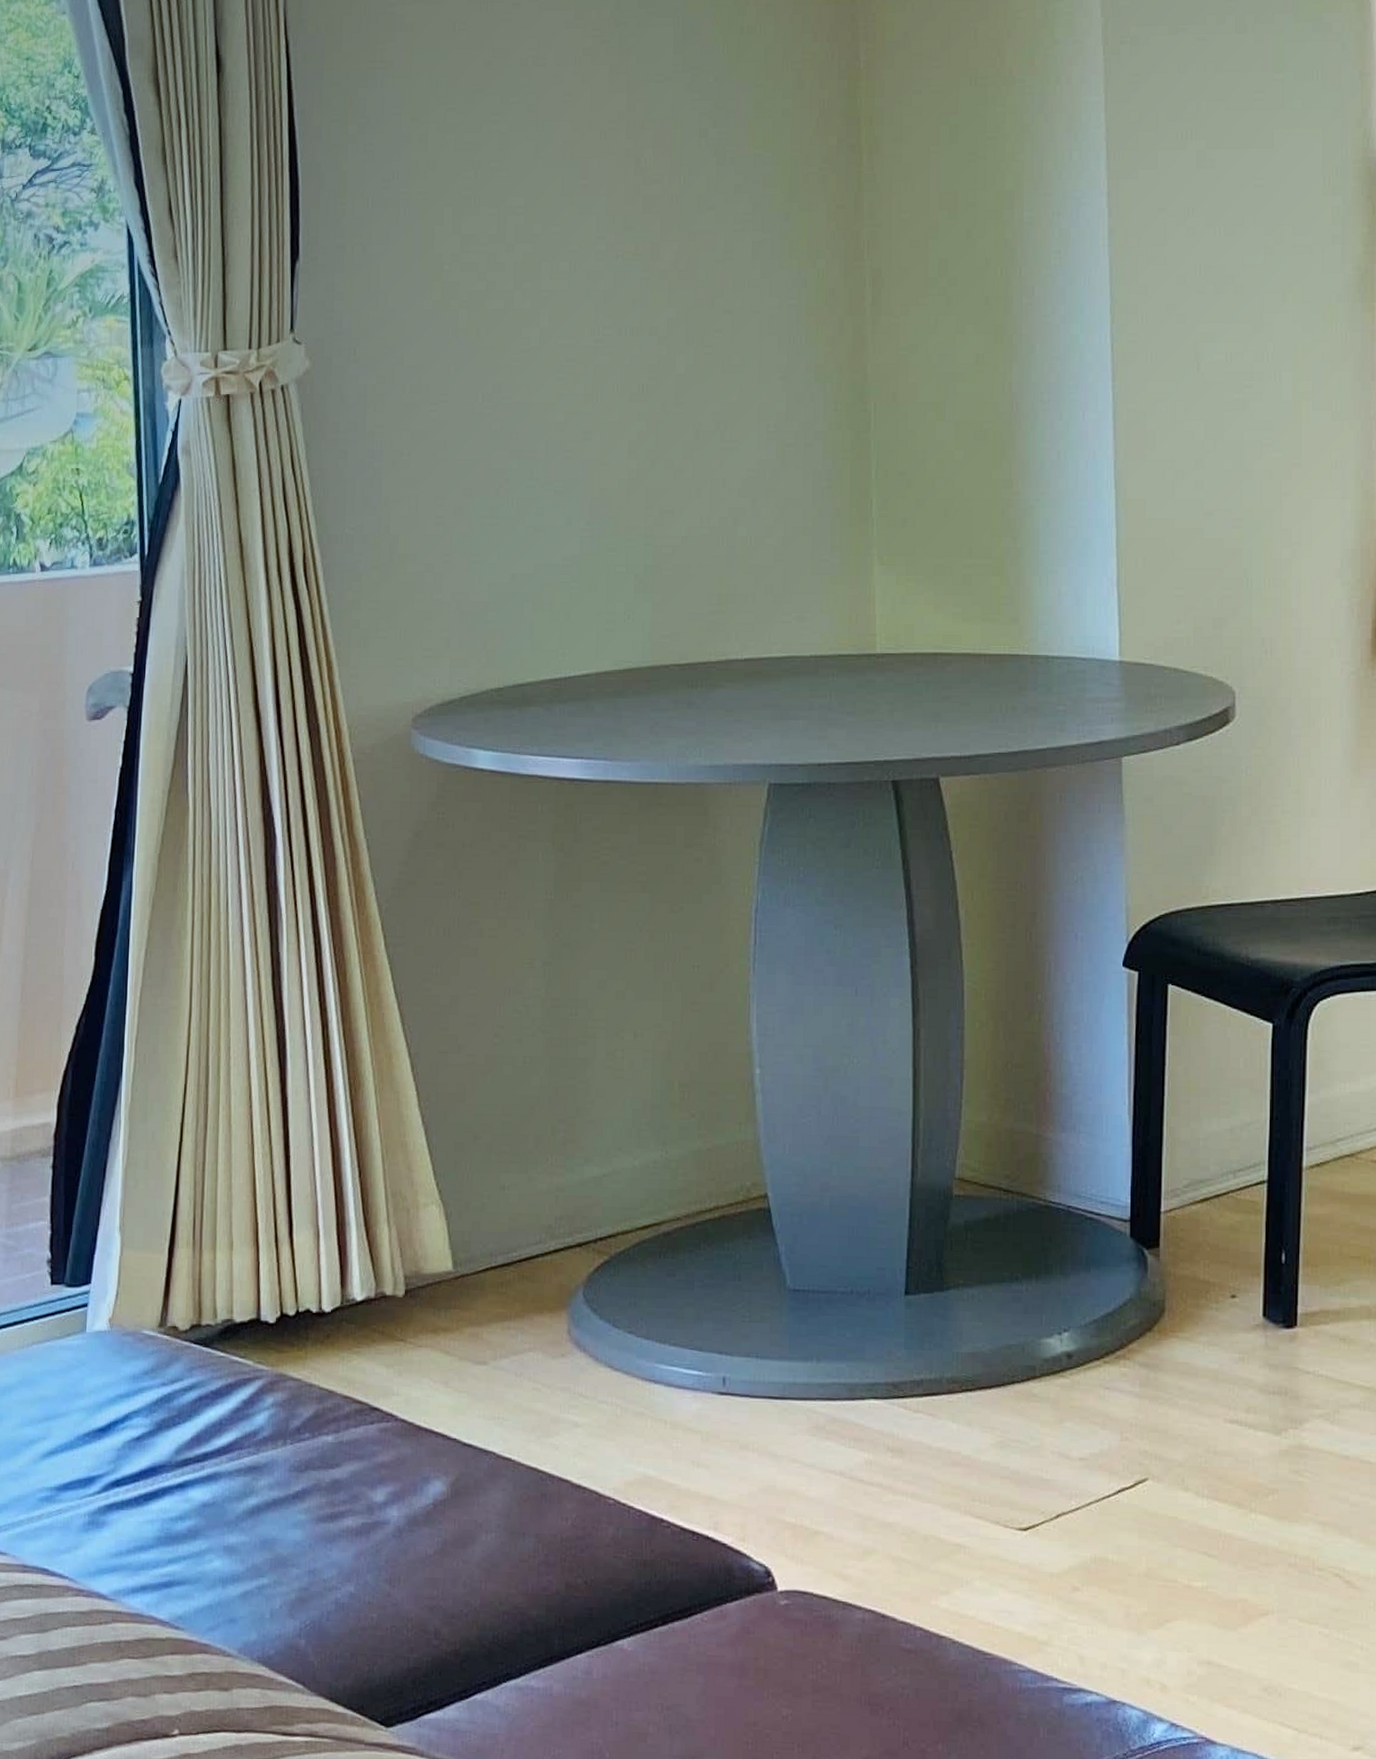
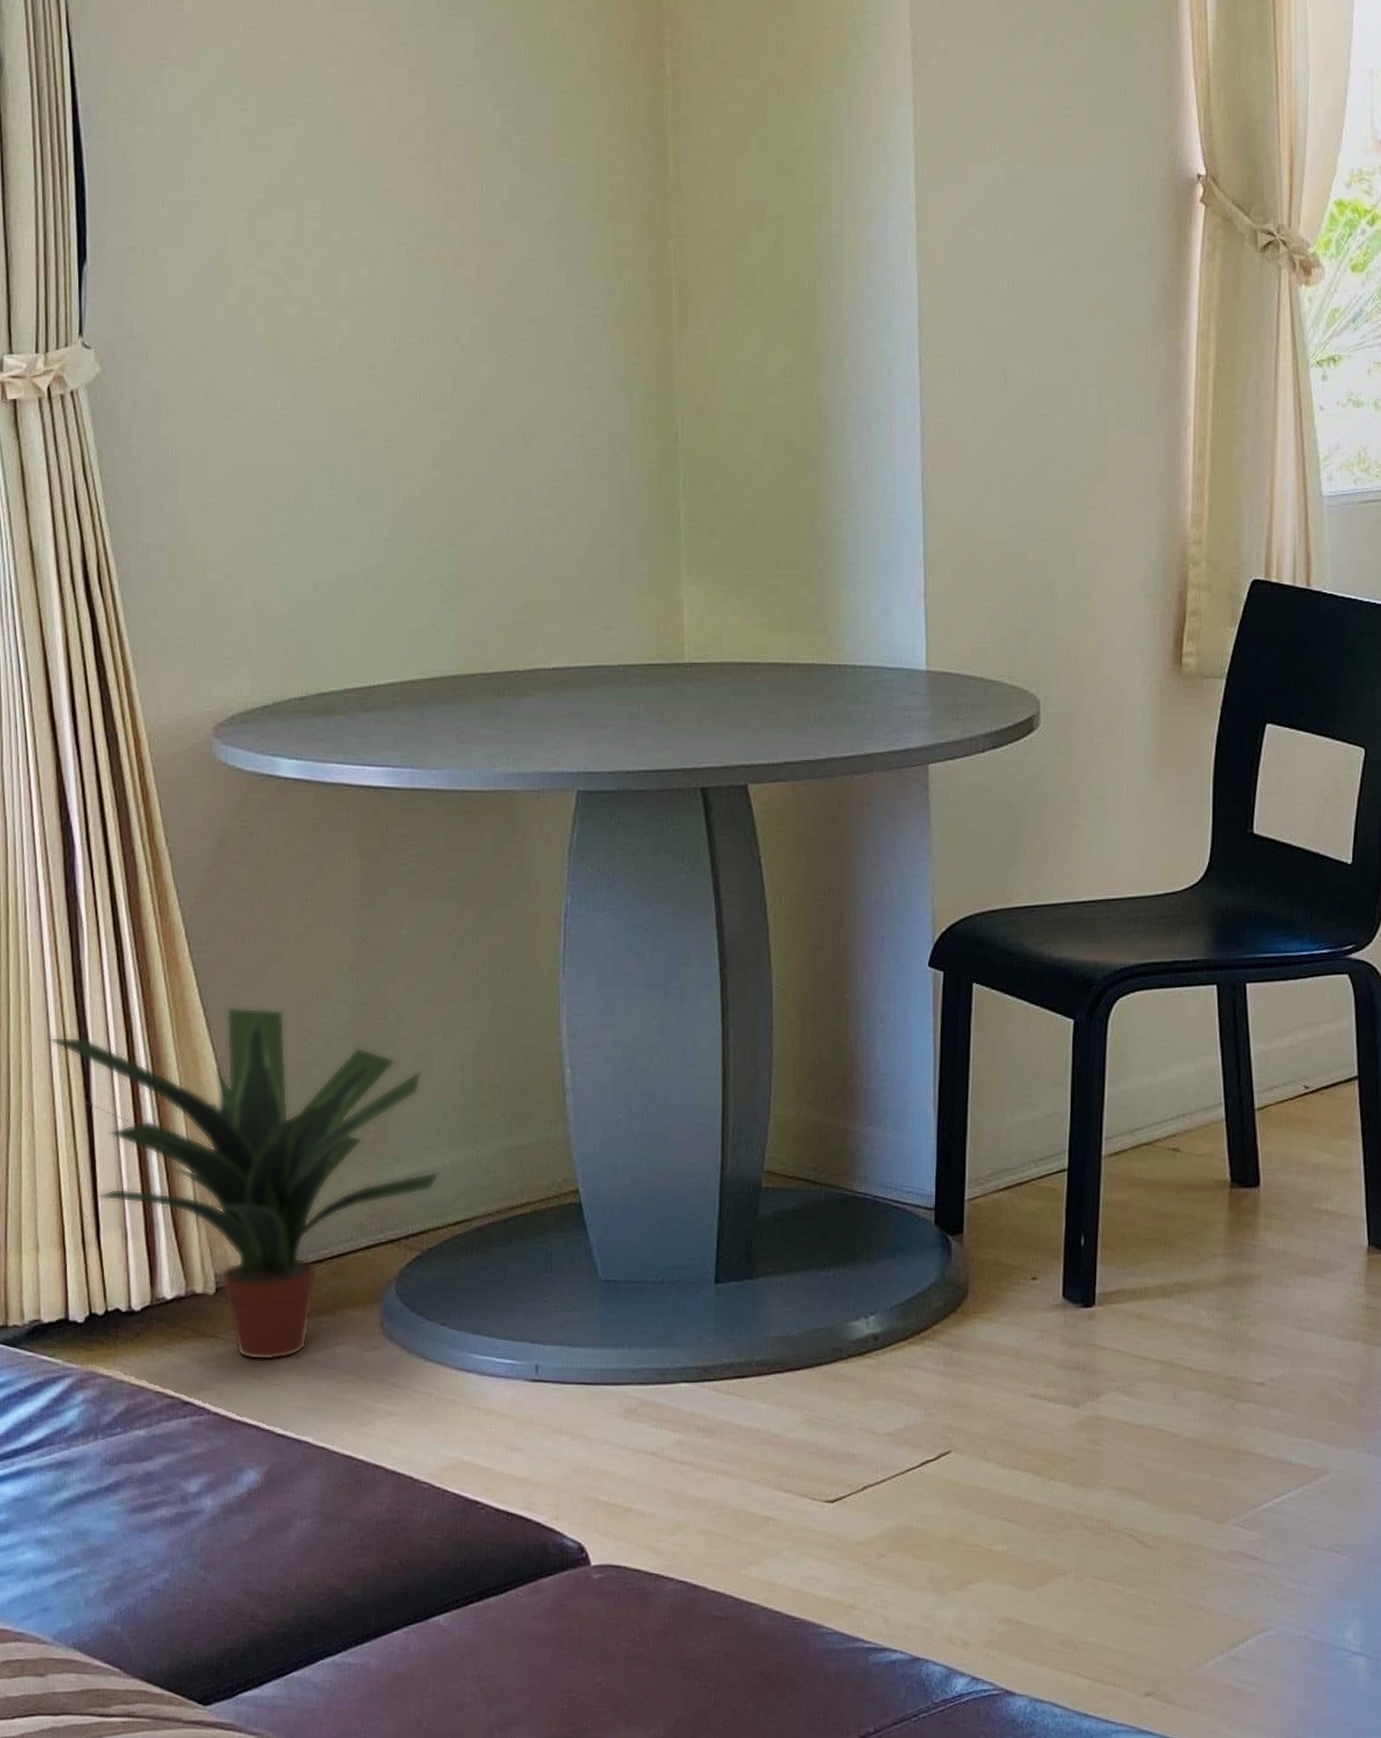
potted plant: none [244,1002,628,1367] -> present [46,1007,440,1361]

